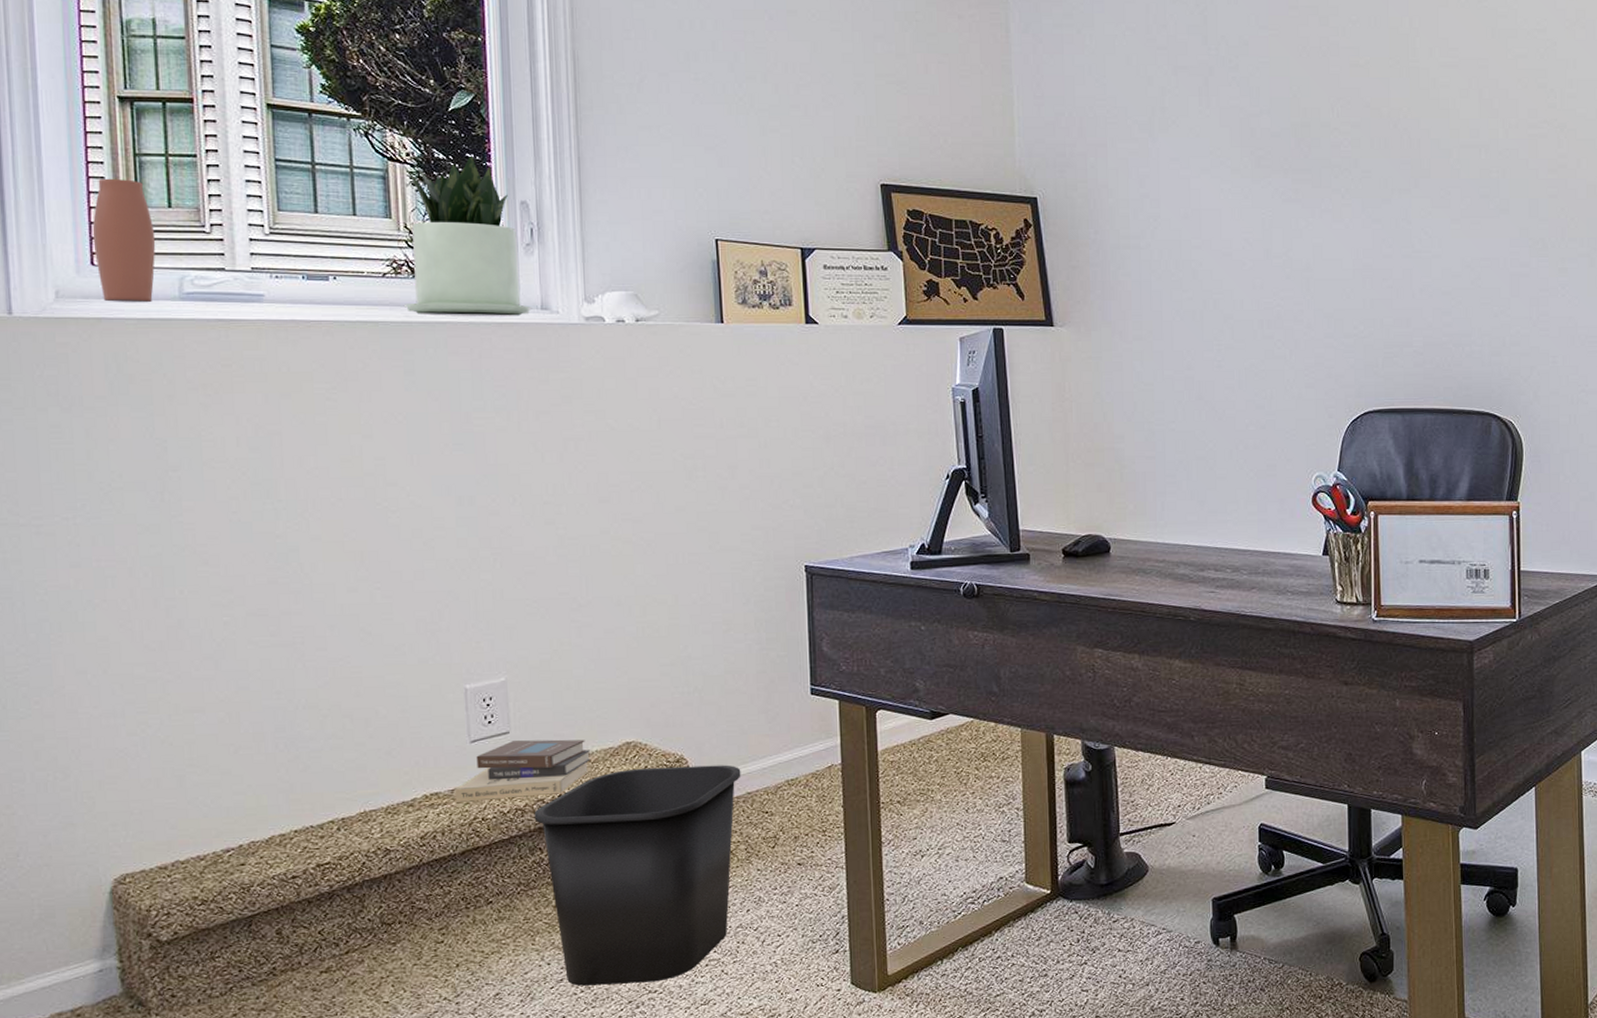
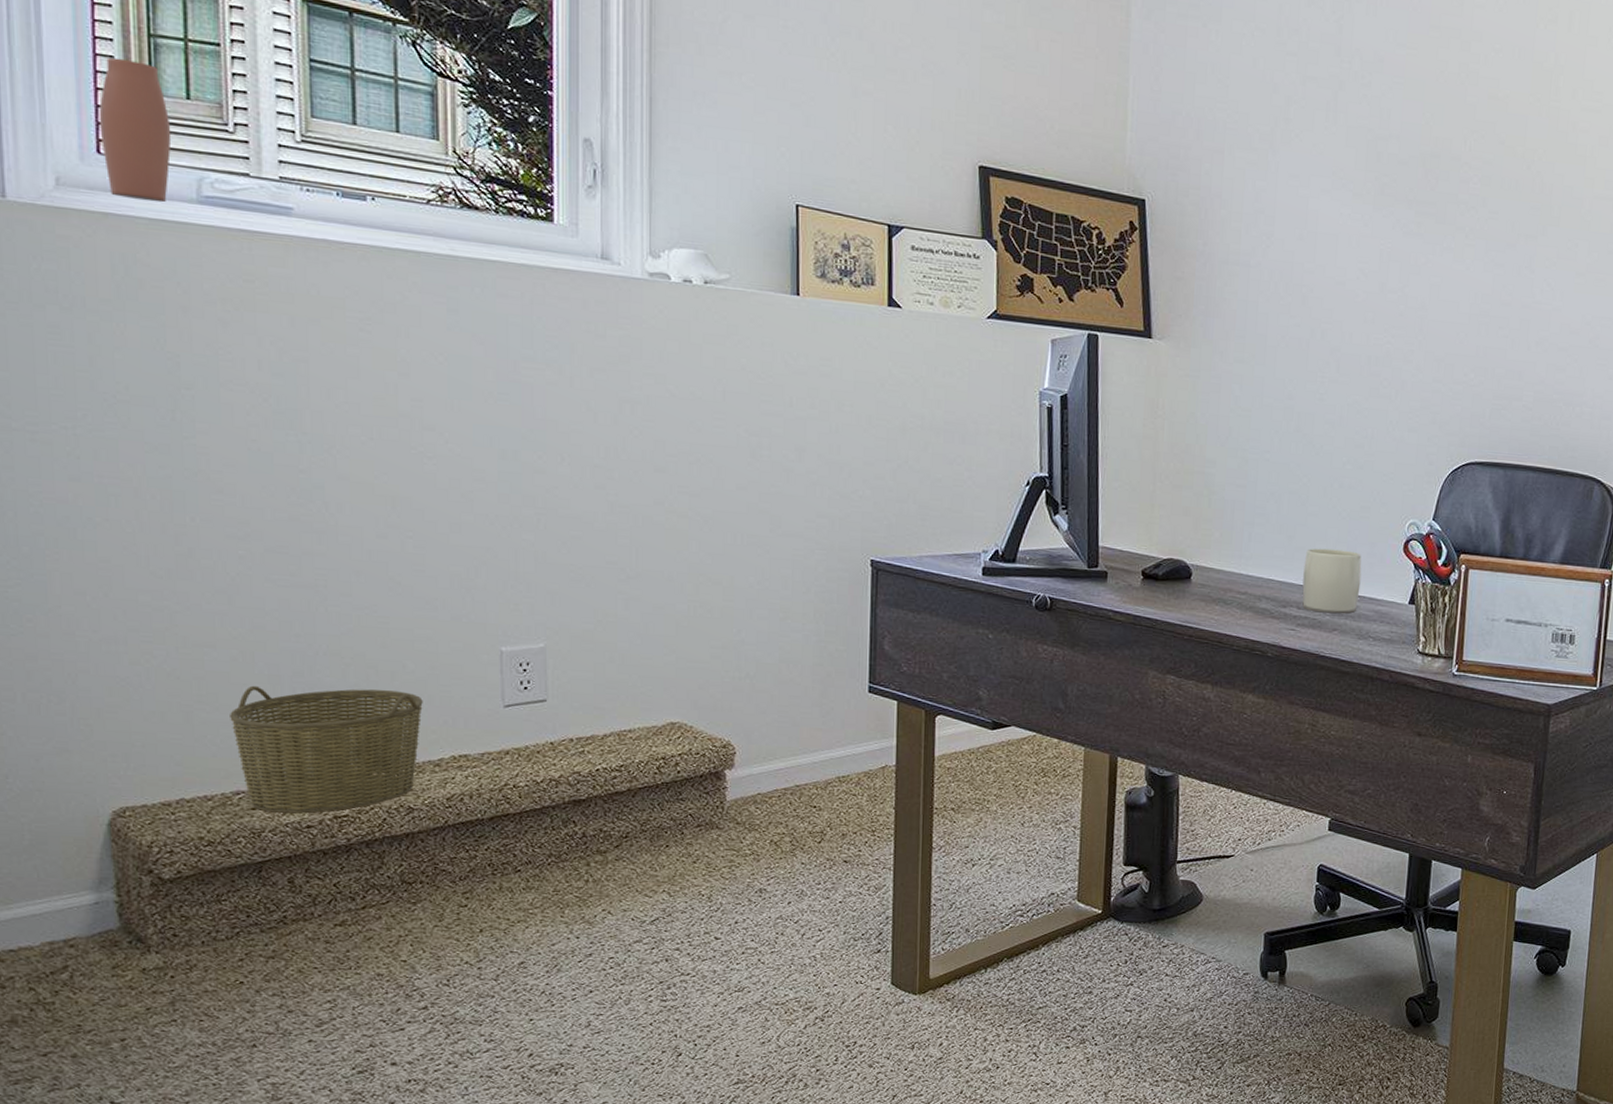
basket: none [219,737,396,866] -> present [230,685,423,814]
planter: present [402,155,532,318] -> none [449,79,591,265]
books: present [454,739,591,802] -> none [485,709,633,769]
waste bin: present [534,765,741,986] -> none [569,750,790,965]
mug: none [1217,509,1274,573] -> present [1302,548,1362,615]

